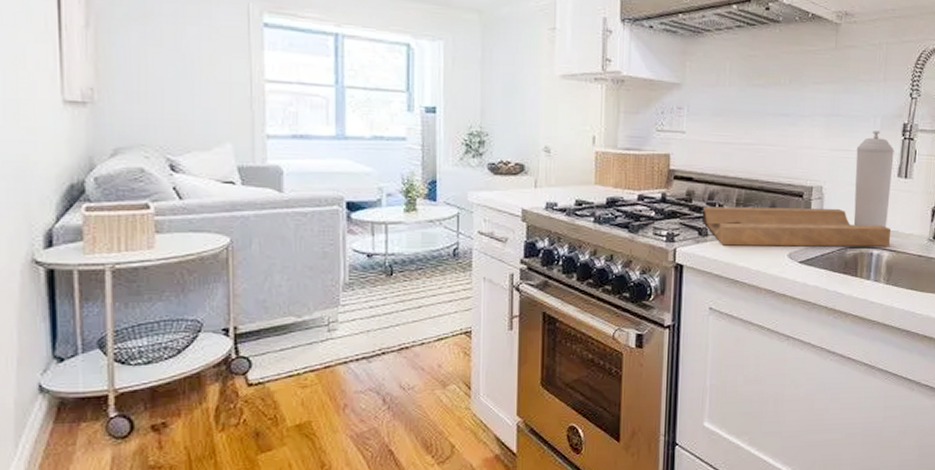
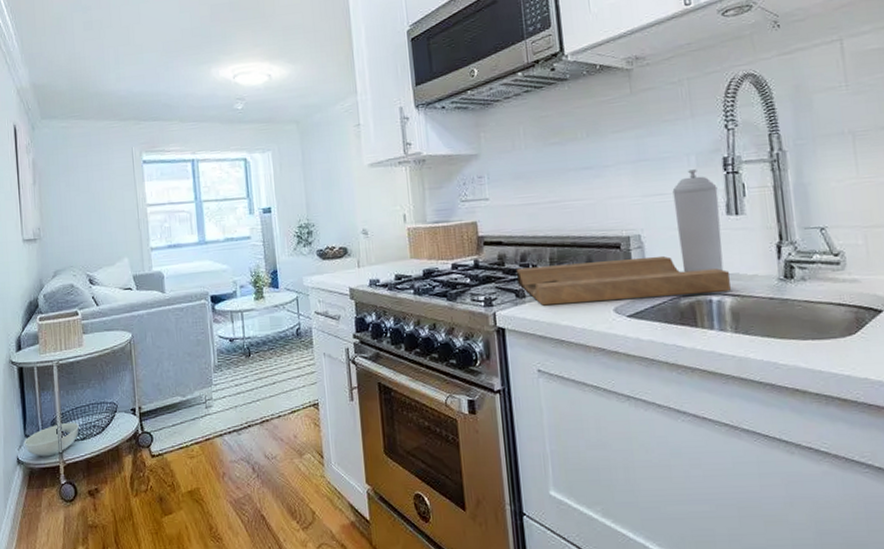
bowl: none [51,343,142,384] -> present [23,423,79,457]

